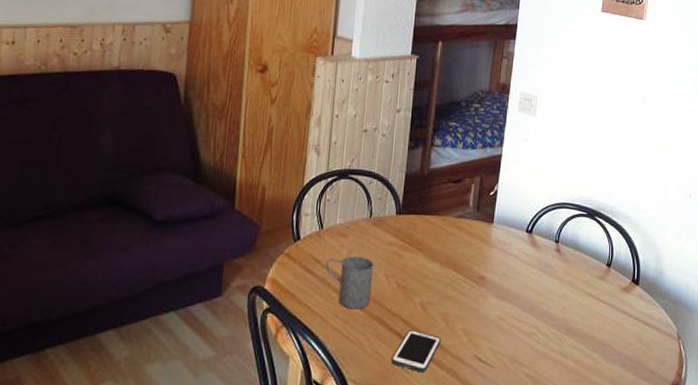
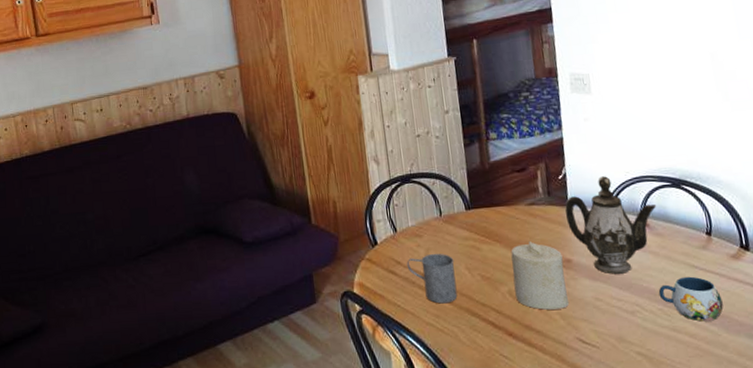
cell phone: present [391,330,441,373] -> none [490,318,538,359]
candle: none [426,254,478,325] -> present [510,242,570,310]
teapot: none [489,198,571,296] -> present [565,176,657,274]
mug: none [555,304,608,349] -> present [658,276,724,322]

